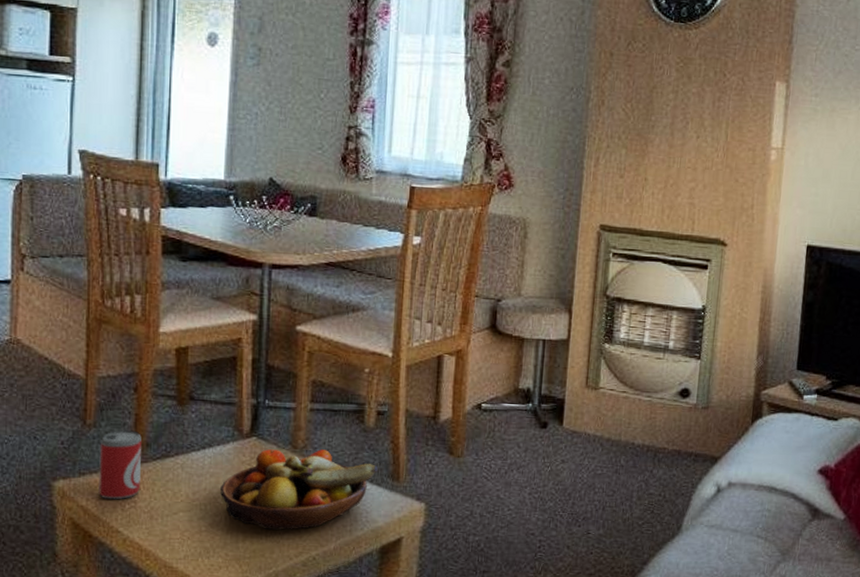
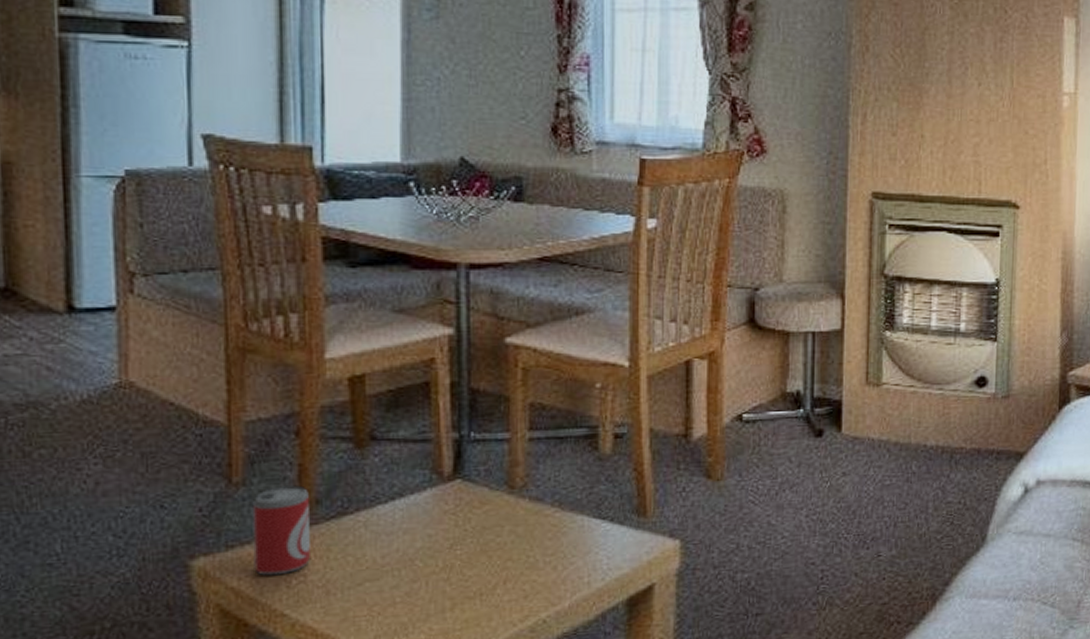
fruit bowl: present [219,449,378,531] -> none [416,487,619,593]

